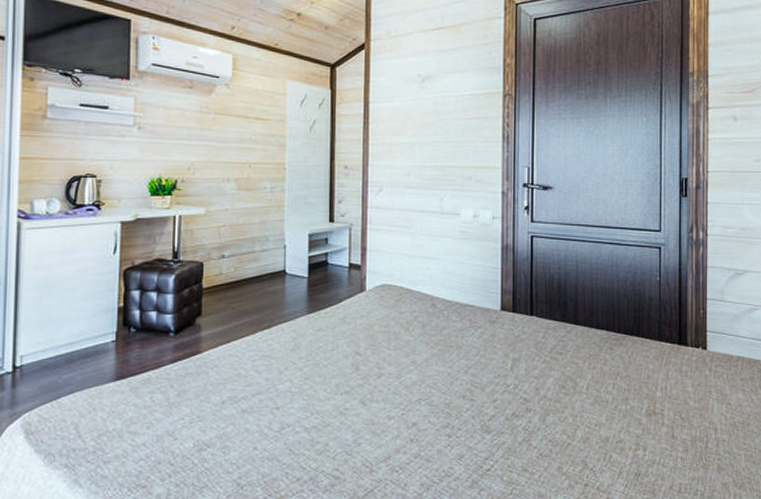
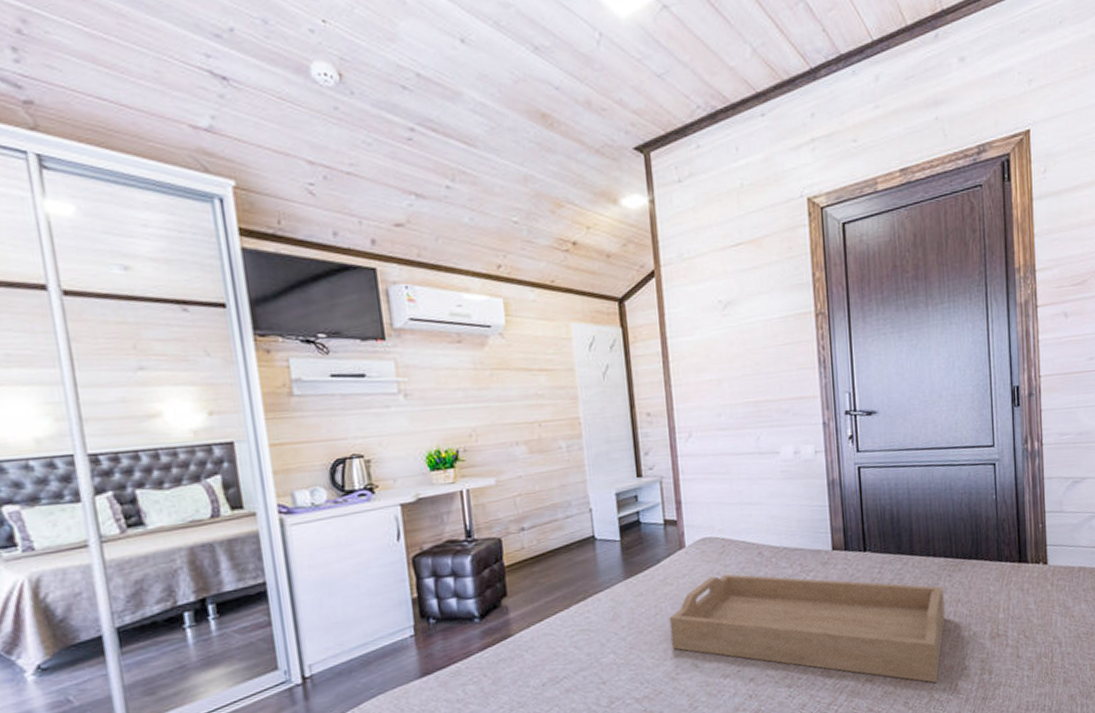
serving tray: none [343,320,604,452] -> present [669,573,945,684]

